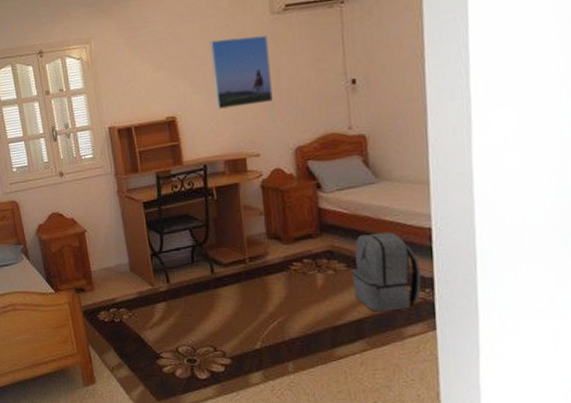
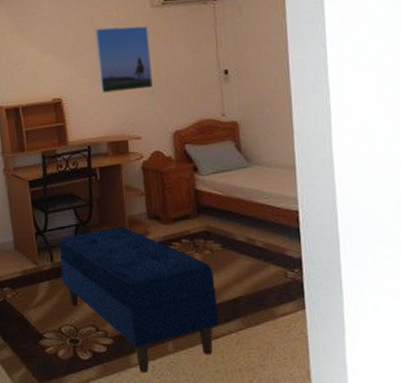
bench: none [175,246,342,393] -> present [59,226,219,374]
backpack: present [351,232,422,312] -> none [226,214,291,291]

